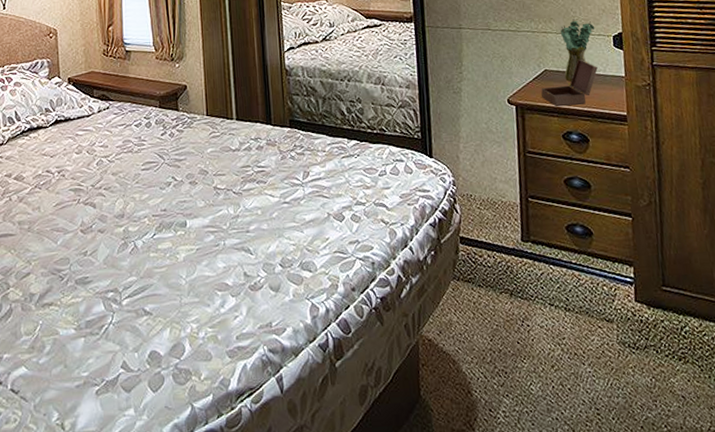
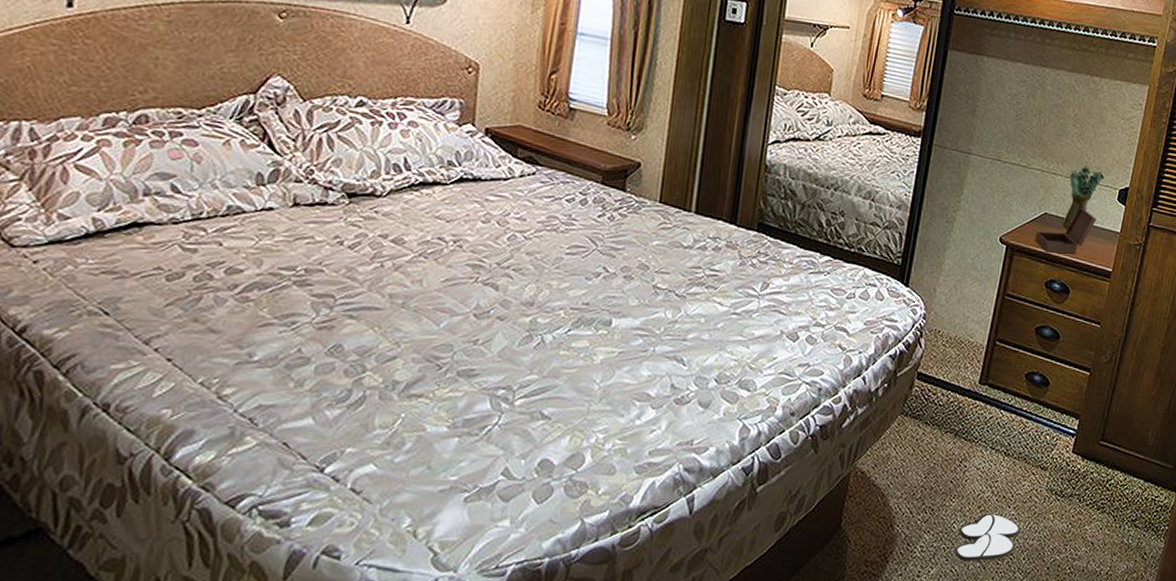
slippers: none [537,372,602,425] -> present [955,514,1021,561]

